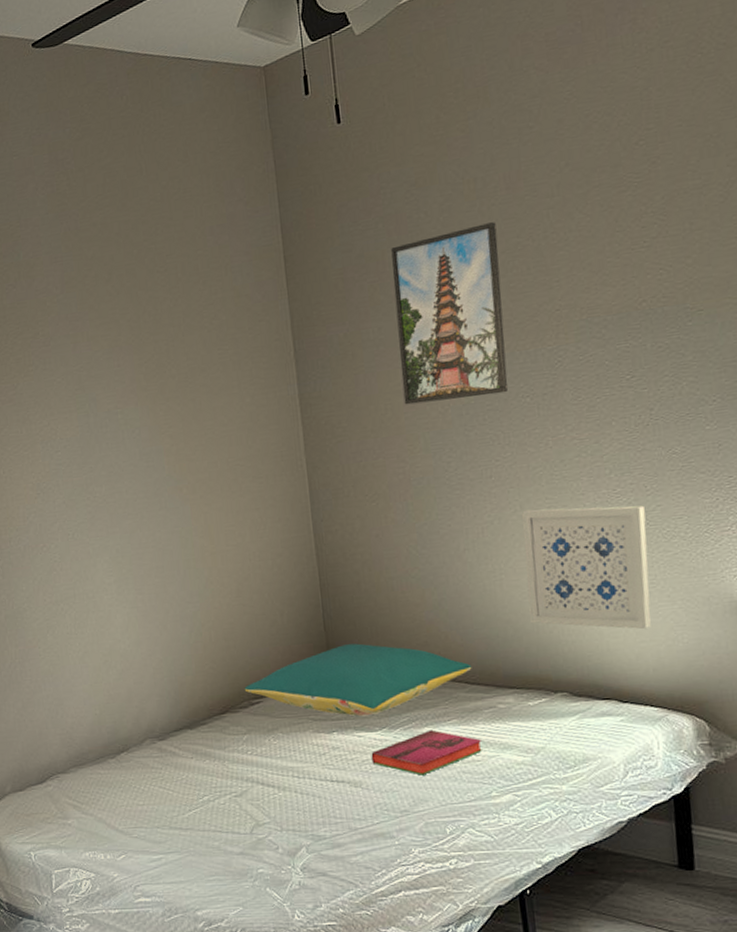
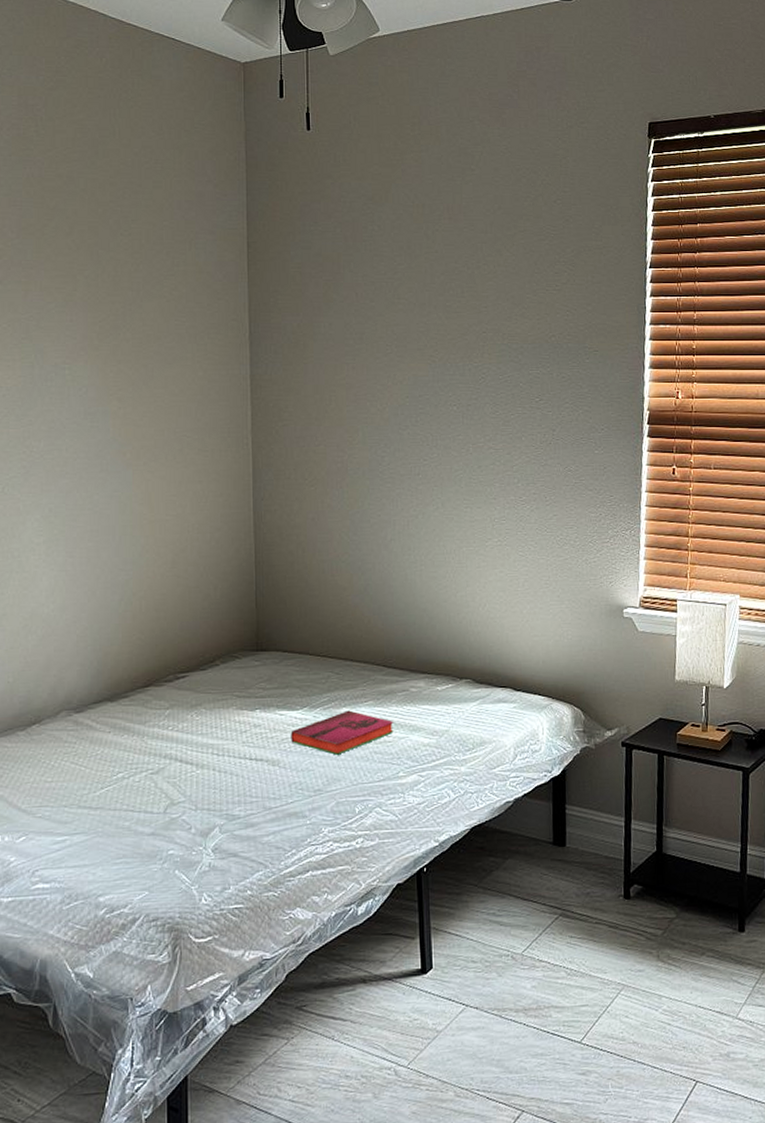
pillow: present [244,643,472,717] -> none [171,622,390,695]
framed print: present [391,222,508,405] -> none [346,246,439,400]
wall art: present [522,505,651,630] -> none [443,508,544,625]

